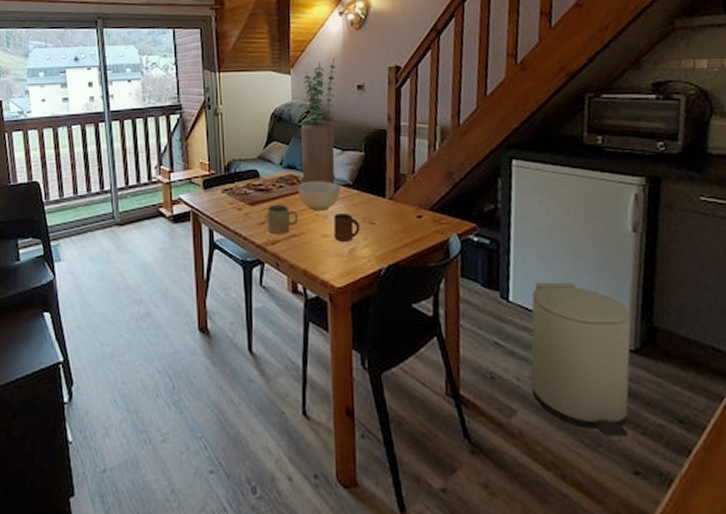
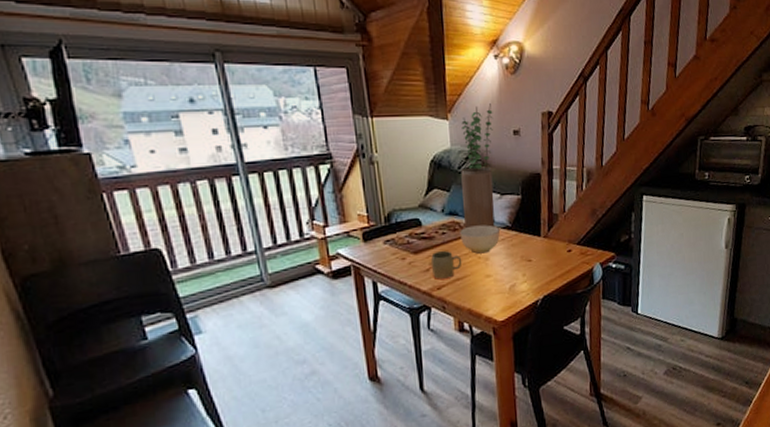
cup: present [333,214,360,241] -> none [494,254,519,280]
pedal bin: present [530,282,632,437] -> none [652,292,721,403]

